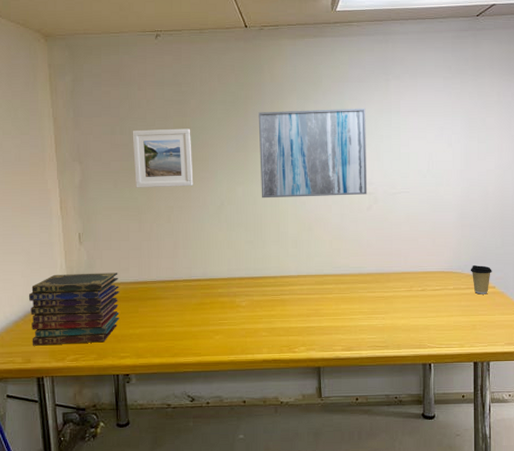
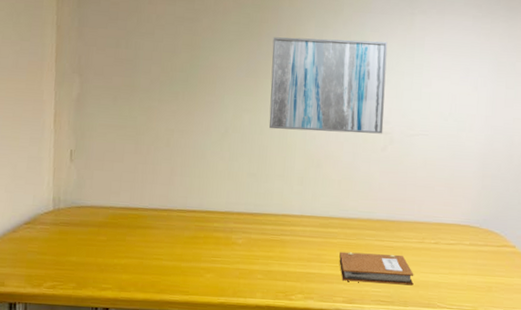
book stack: present [28,272,120,346] -> none [8,192,108,271]
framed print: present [132,128,194,188] -> none [136,45,200,110]
notebook: none [336,303,405,331] -> present [339,251,414,286]
coffee cup: present [470,264,492,295] -> none [489,220,513,254]

